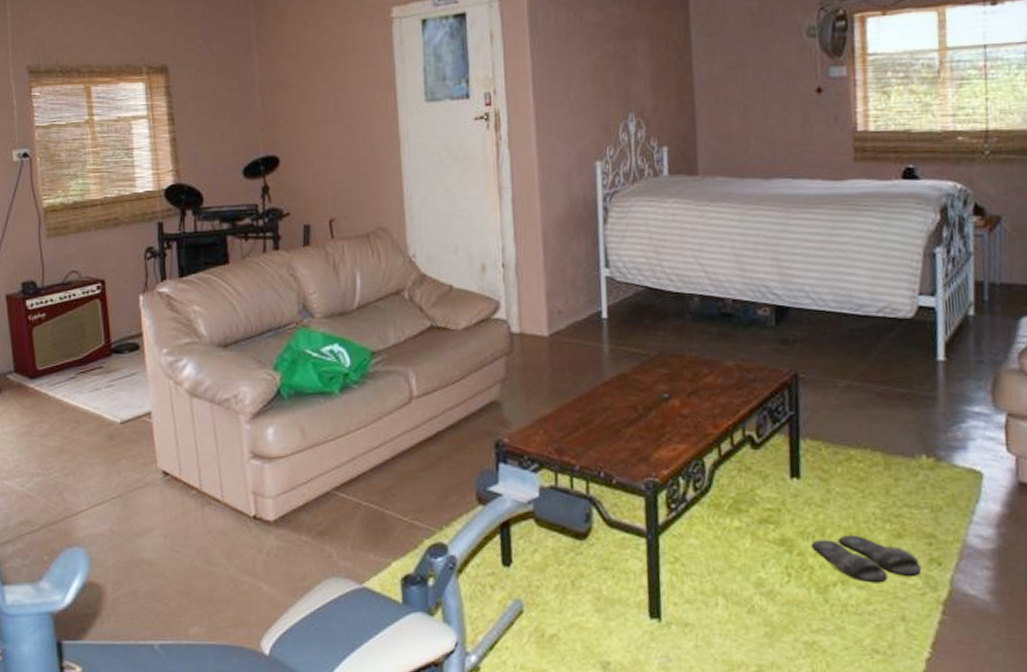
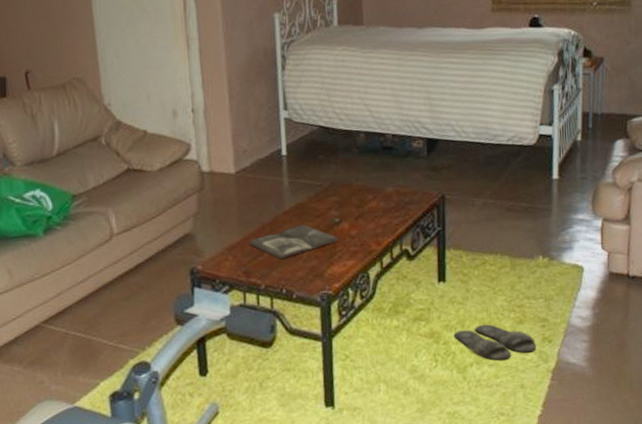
magazine: none [563,398,668,438] -> present [249,224,339,260]

